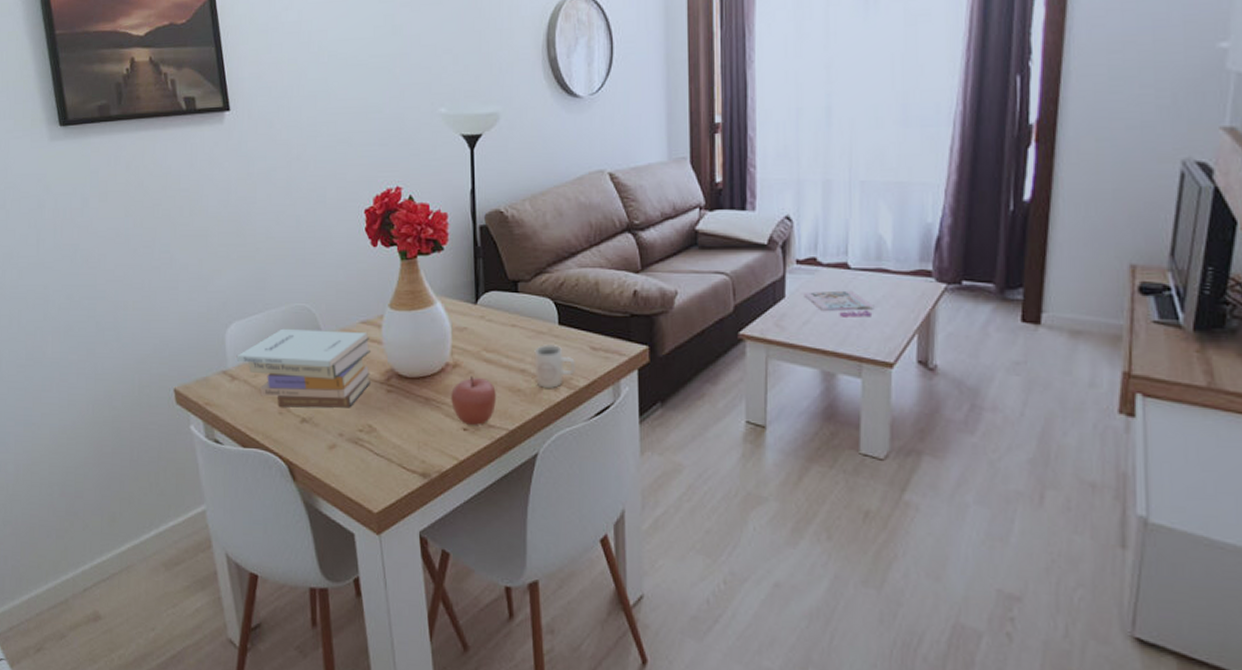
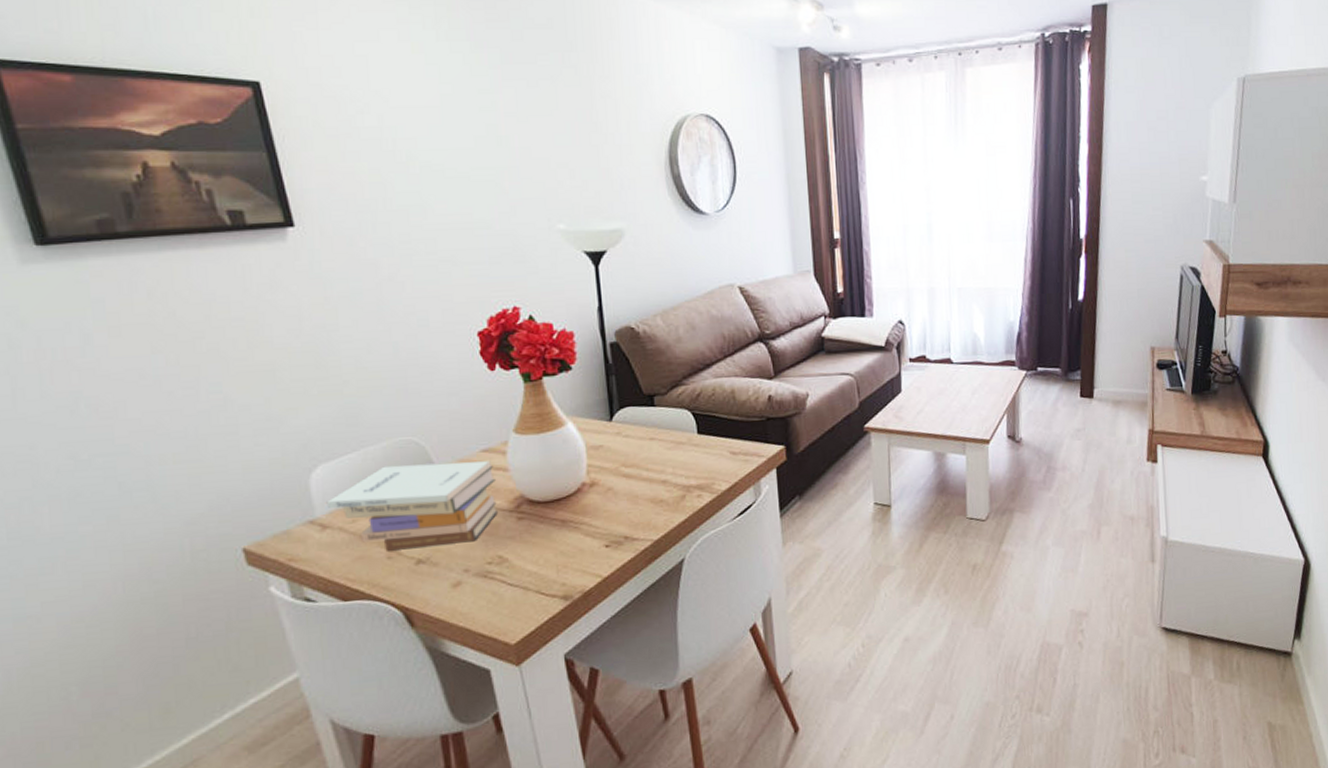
fruit: present [451,375,496,425] -> none [590,492,638,541]
mug: present [534,345,577,389] -> none [675,453,718,496]
magazine: present [803,290,873,317] -> none [917,381,972,405]

